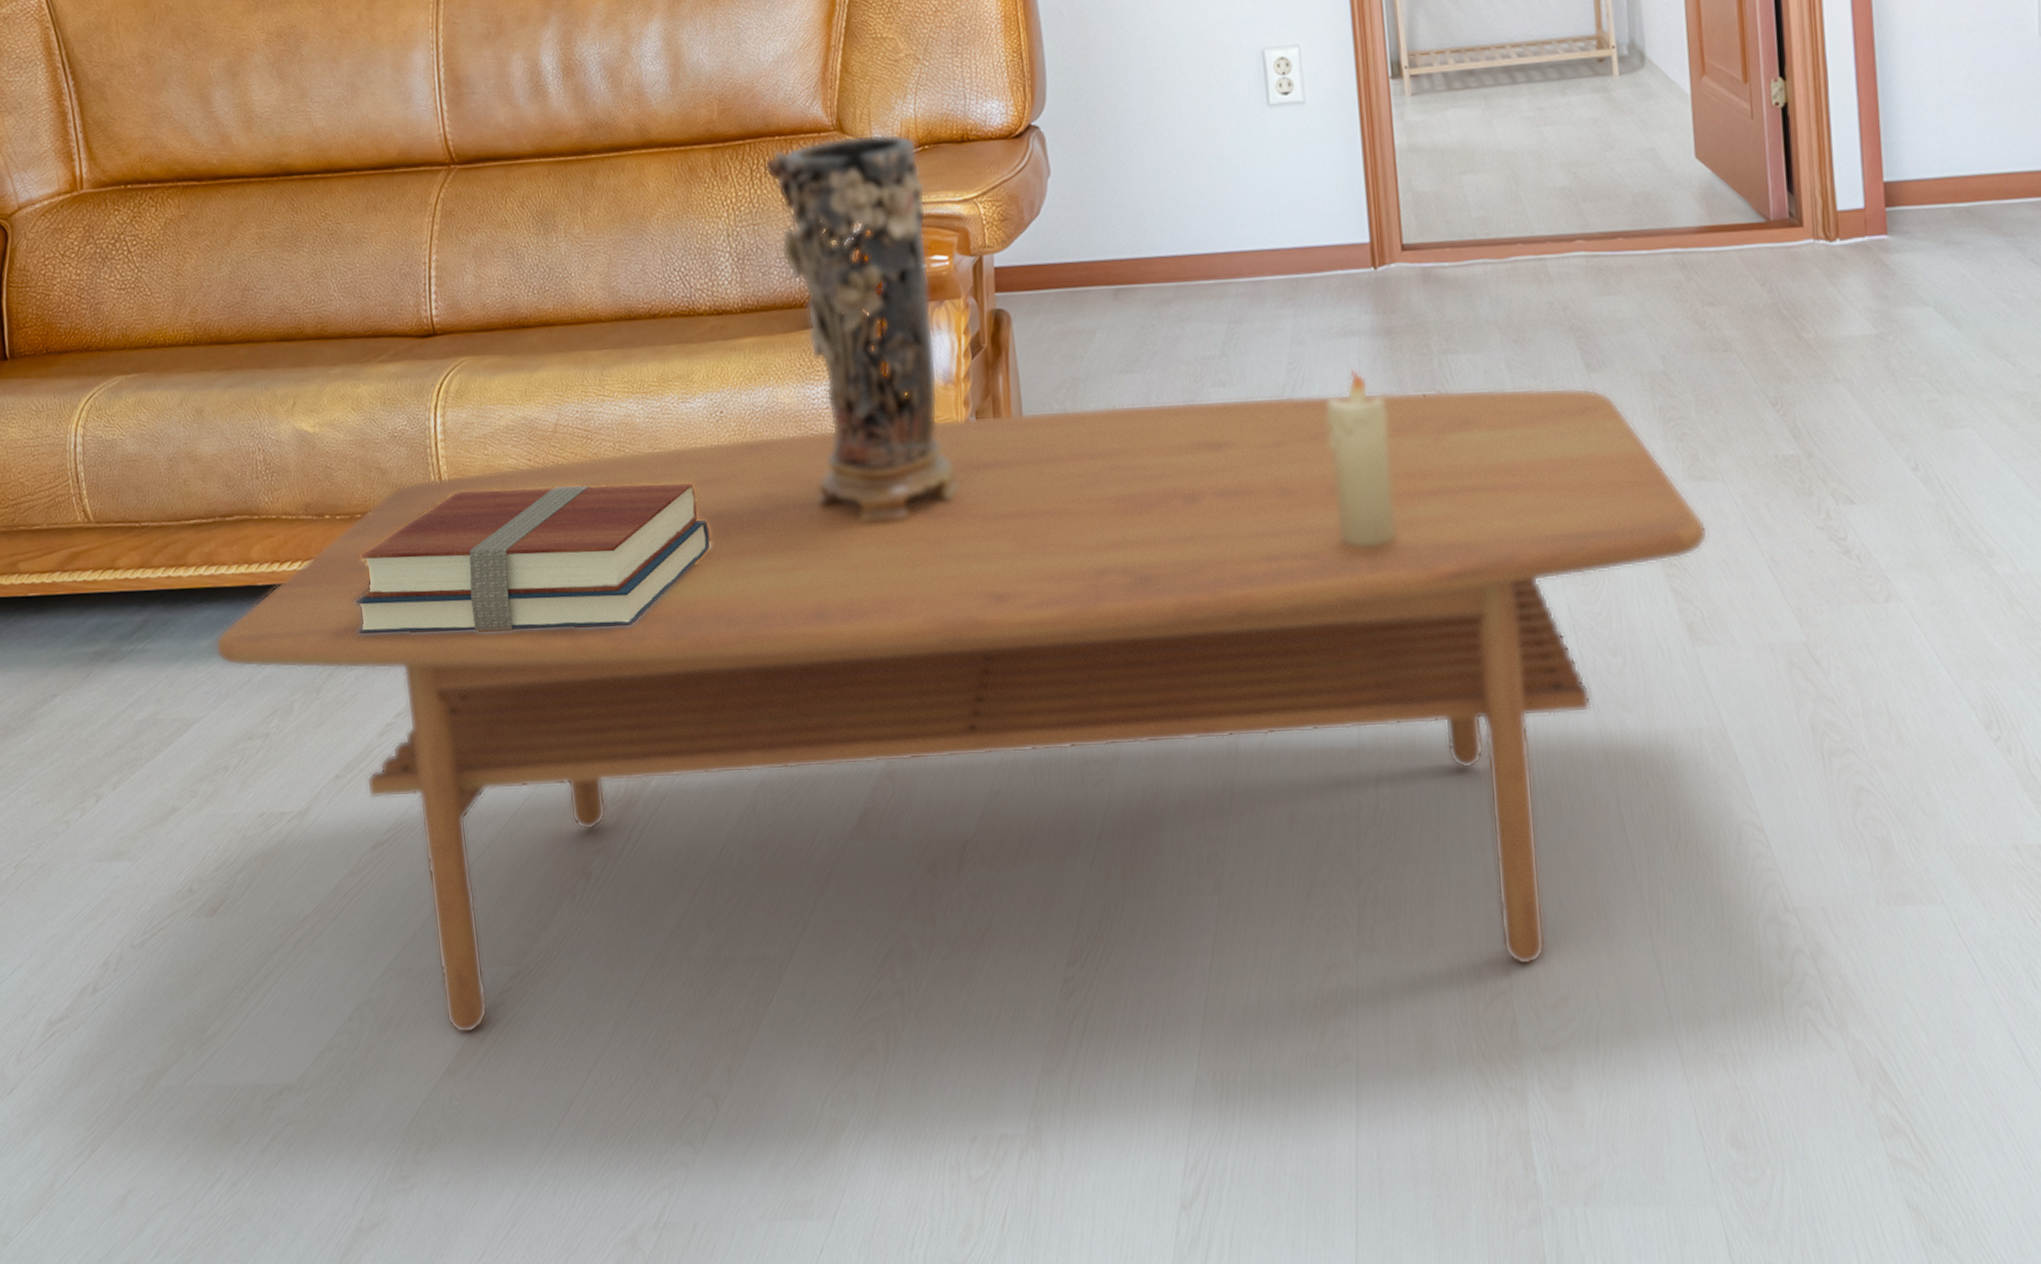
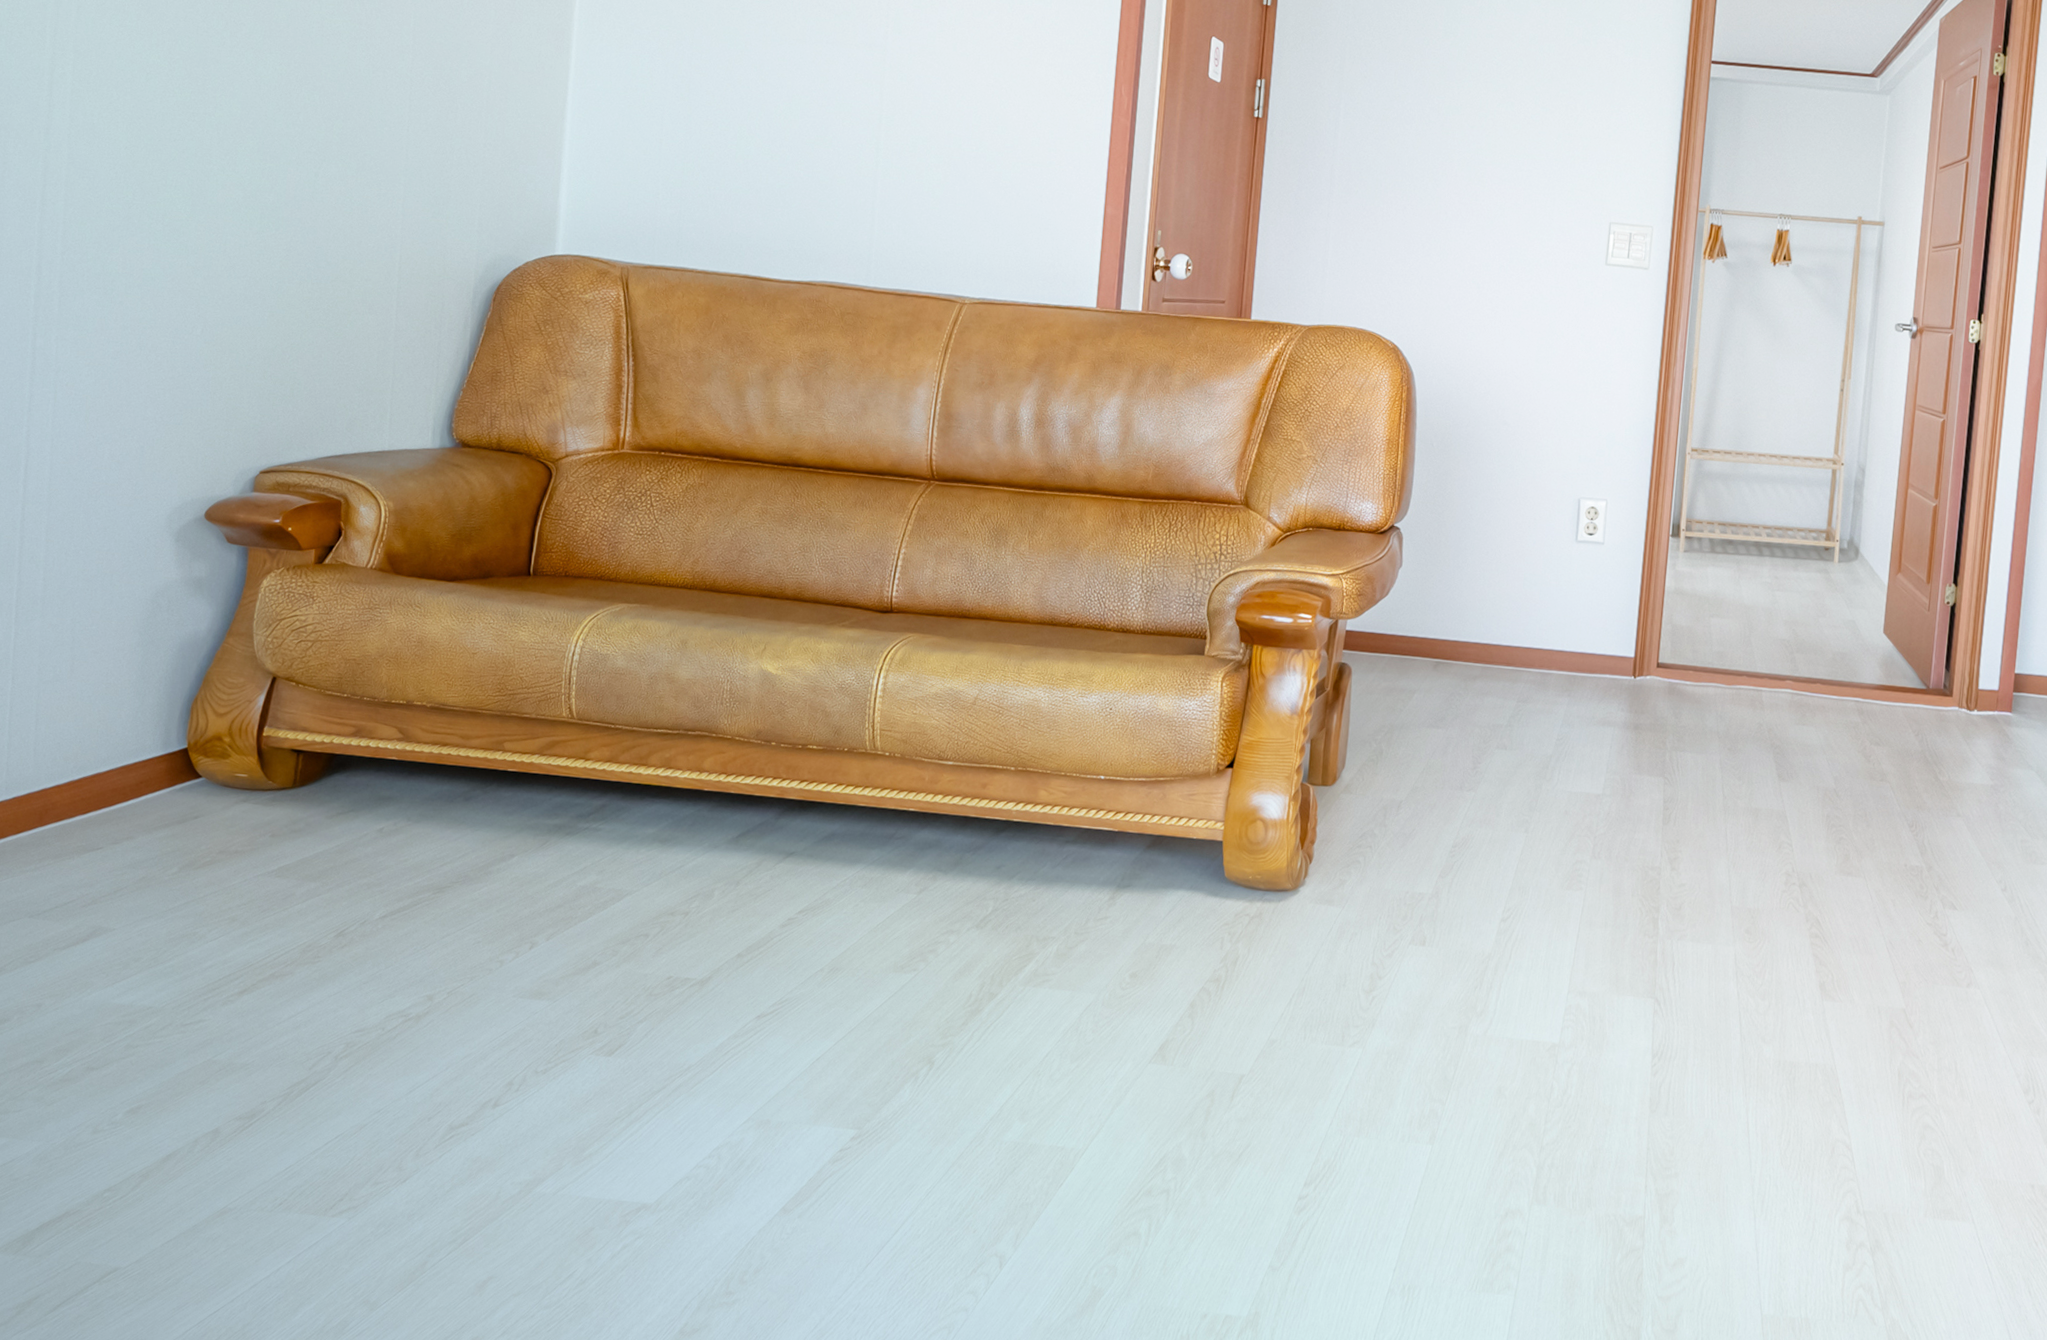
coffee table: present [214,387,1709,1034] -> none [657,725,1848,1231]
books: present [353,483,711,634] -> none [779,740,1084,868]
decorative vase: present [764,133,958,523] -> none [1175,510,1304,816]
candle: present [1326,368,1396,548] -> none [1573,751,1625,890]

